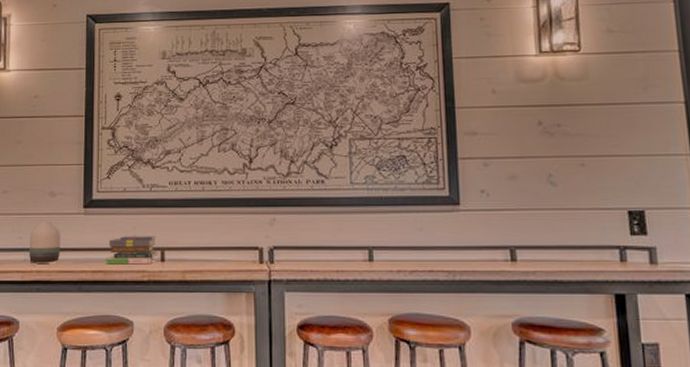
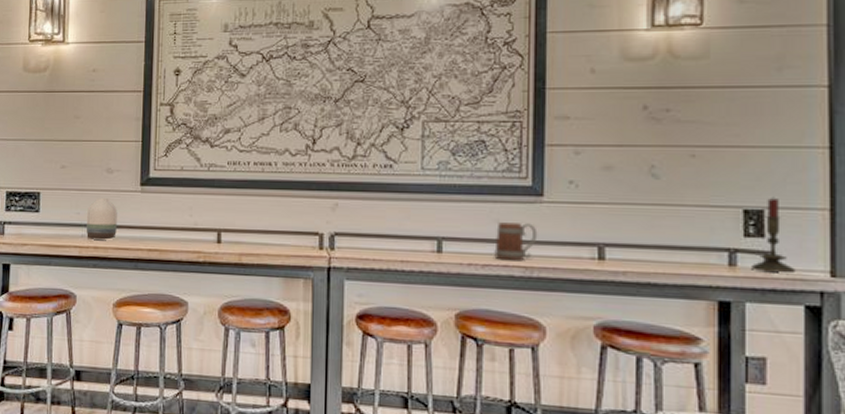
books: present [105,236,157,265] -> none [161,216,214,246]
beer mug: none [420,230,457,266] -> present [494,222,538,261]
candle: none [639,199,676,266] -> present [752,197,796,274]

